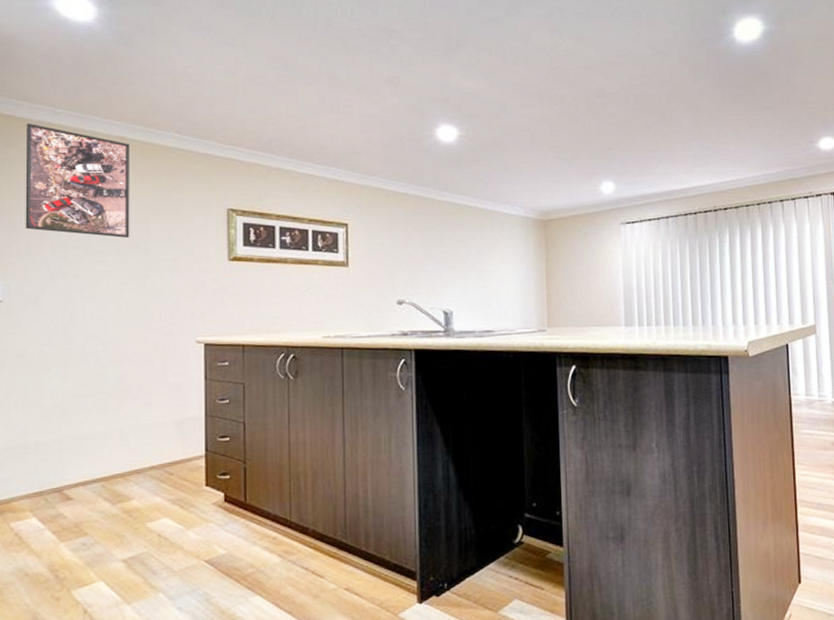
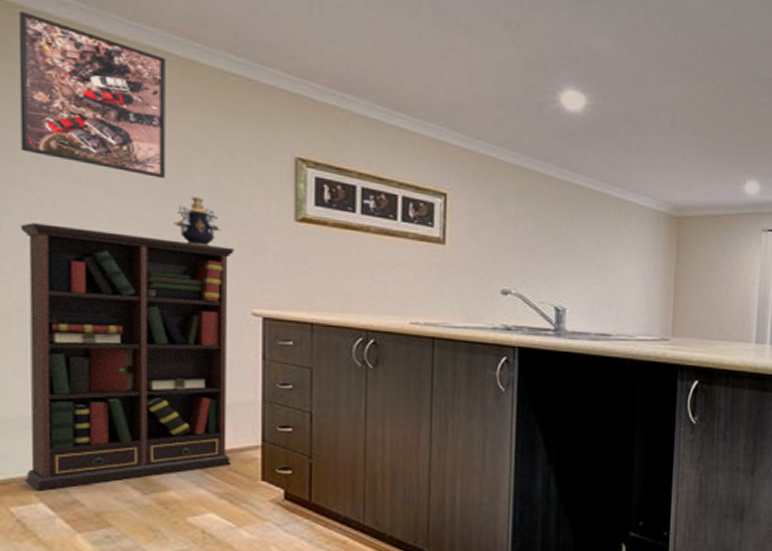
bookcase: none [23,284,181,507] -> present [20,223,234,491]
decorative vase: none [136,250,172,290] -> present [174,197,221,247]

